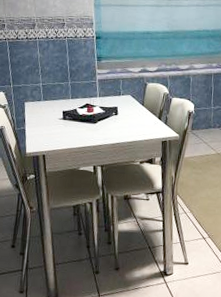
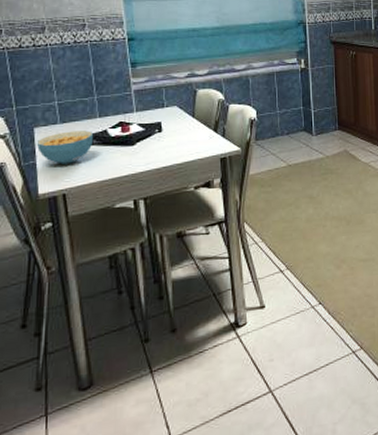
cereal bowl: none [26,107,67,133] -> present [36,130,94,164]

